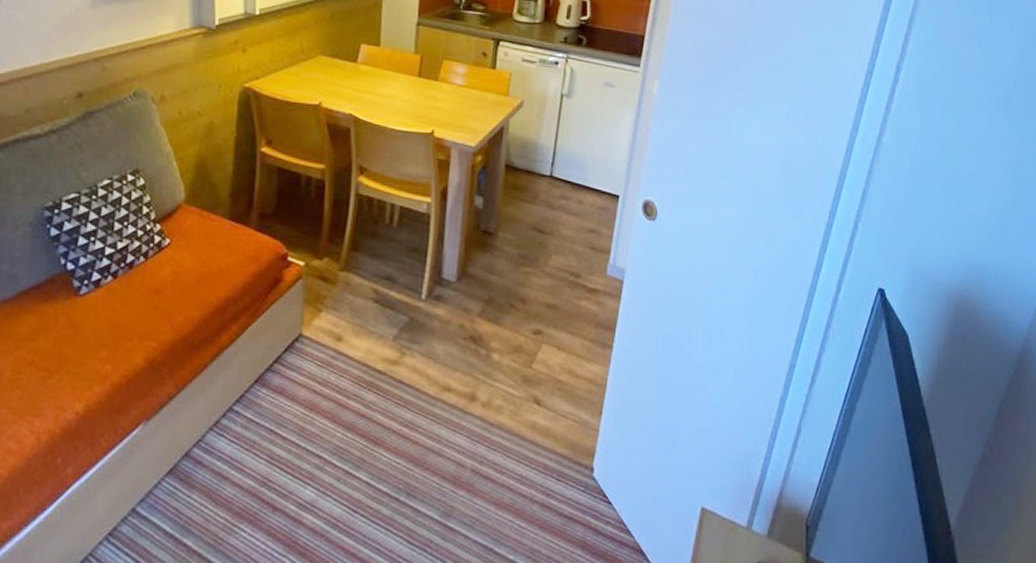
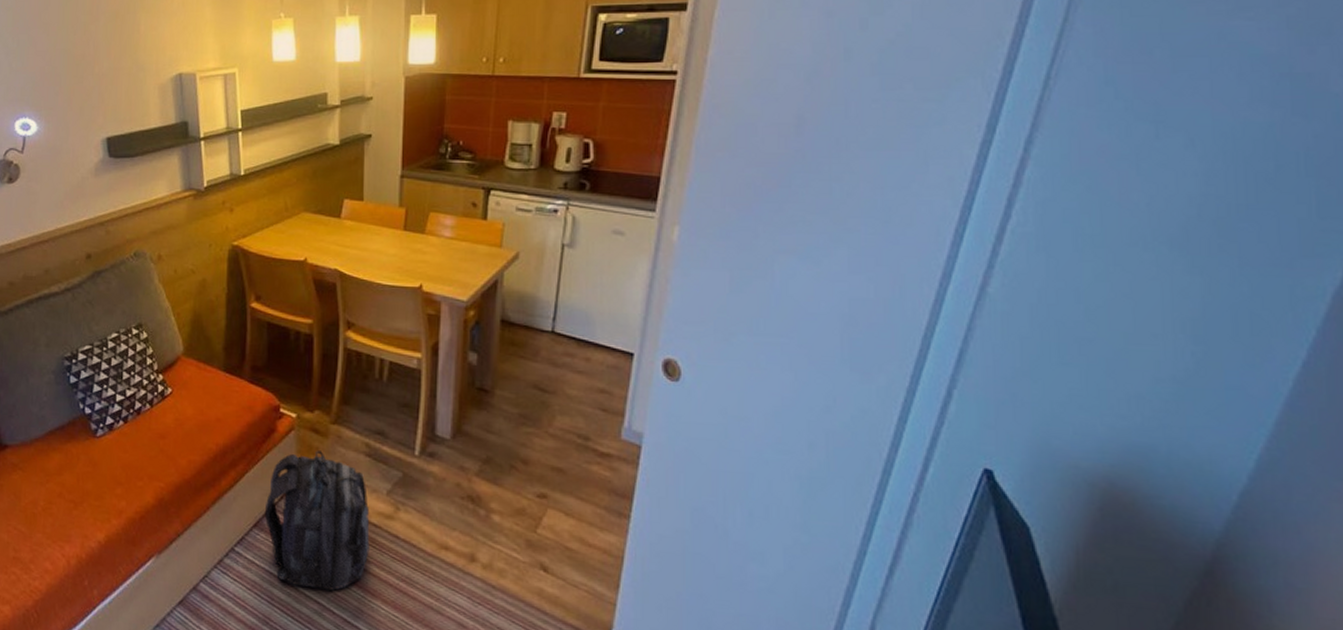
backpack: none [266,299,375,444] -> present [264,450,370,592]

